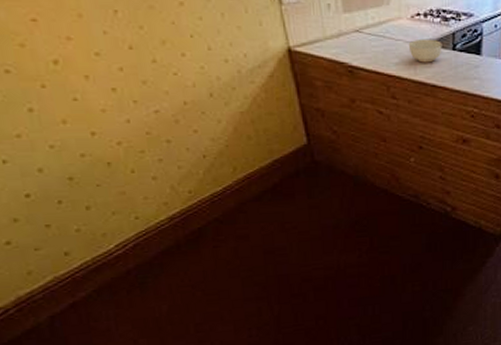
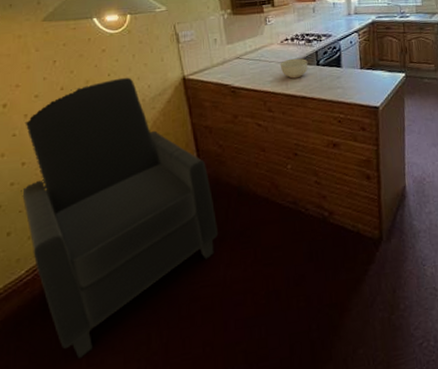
chair: none [84,41,332,326] -> present [21,77,219,358]

